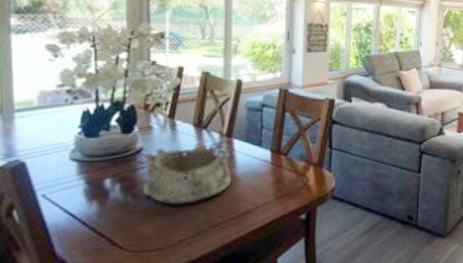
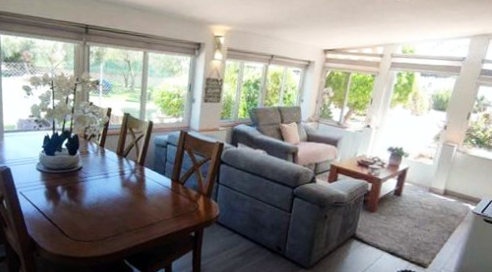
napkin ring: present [141,143,232,205] -> none [81,168,143,212]

